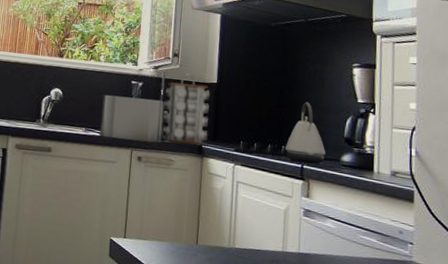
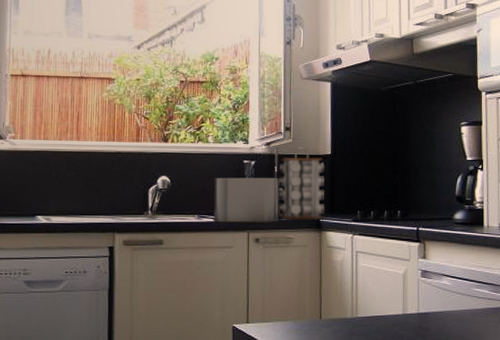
kettle: present [284,101,326,164] -> none [400,164,440,225]

